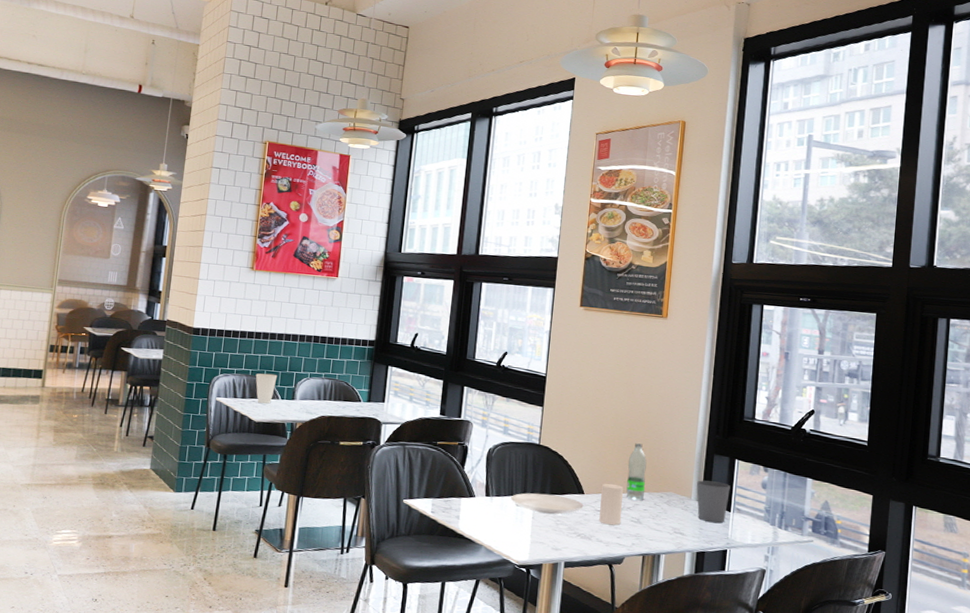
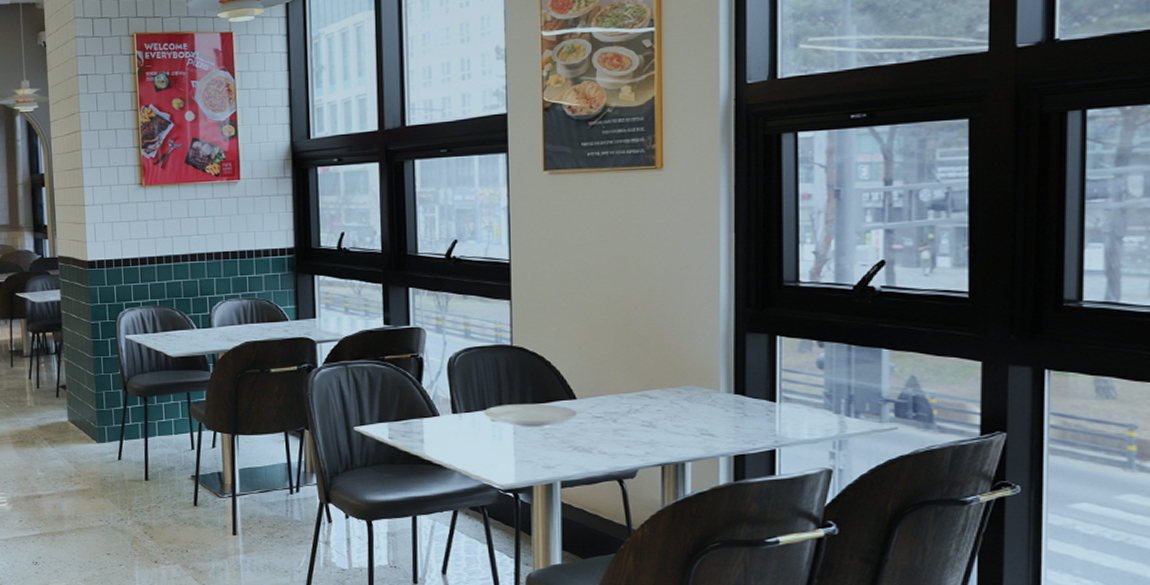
cup: present [255,373,278,404] -> none [164,301,189,337]
cup: present [599,483,623,526] -> none [597,383,629,433]
bottle: present [626,443,647,502] -> none [629,330,656,402]
dixie cup: present [696,480,731,523] -> none [725,366,773,418]

